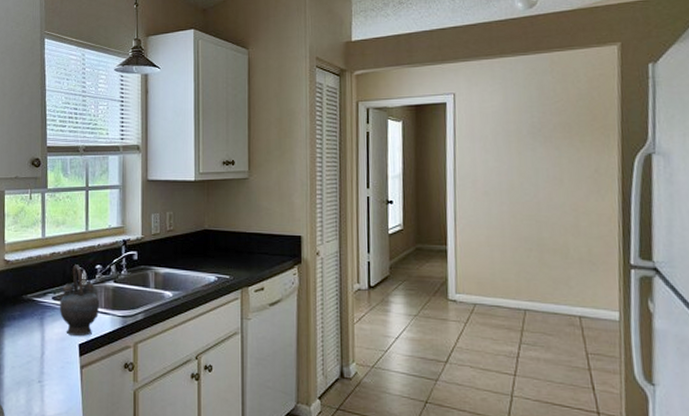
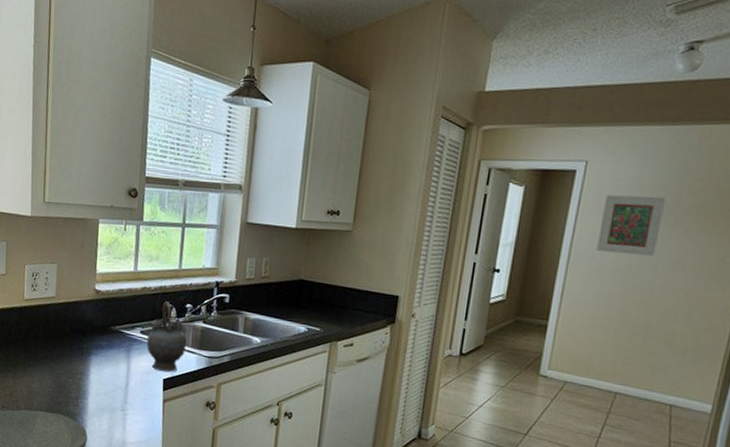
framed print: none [477,119,533,175] -> present [596,194,667,257]

